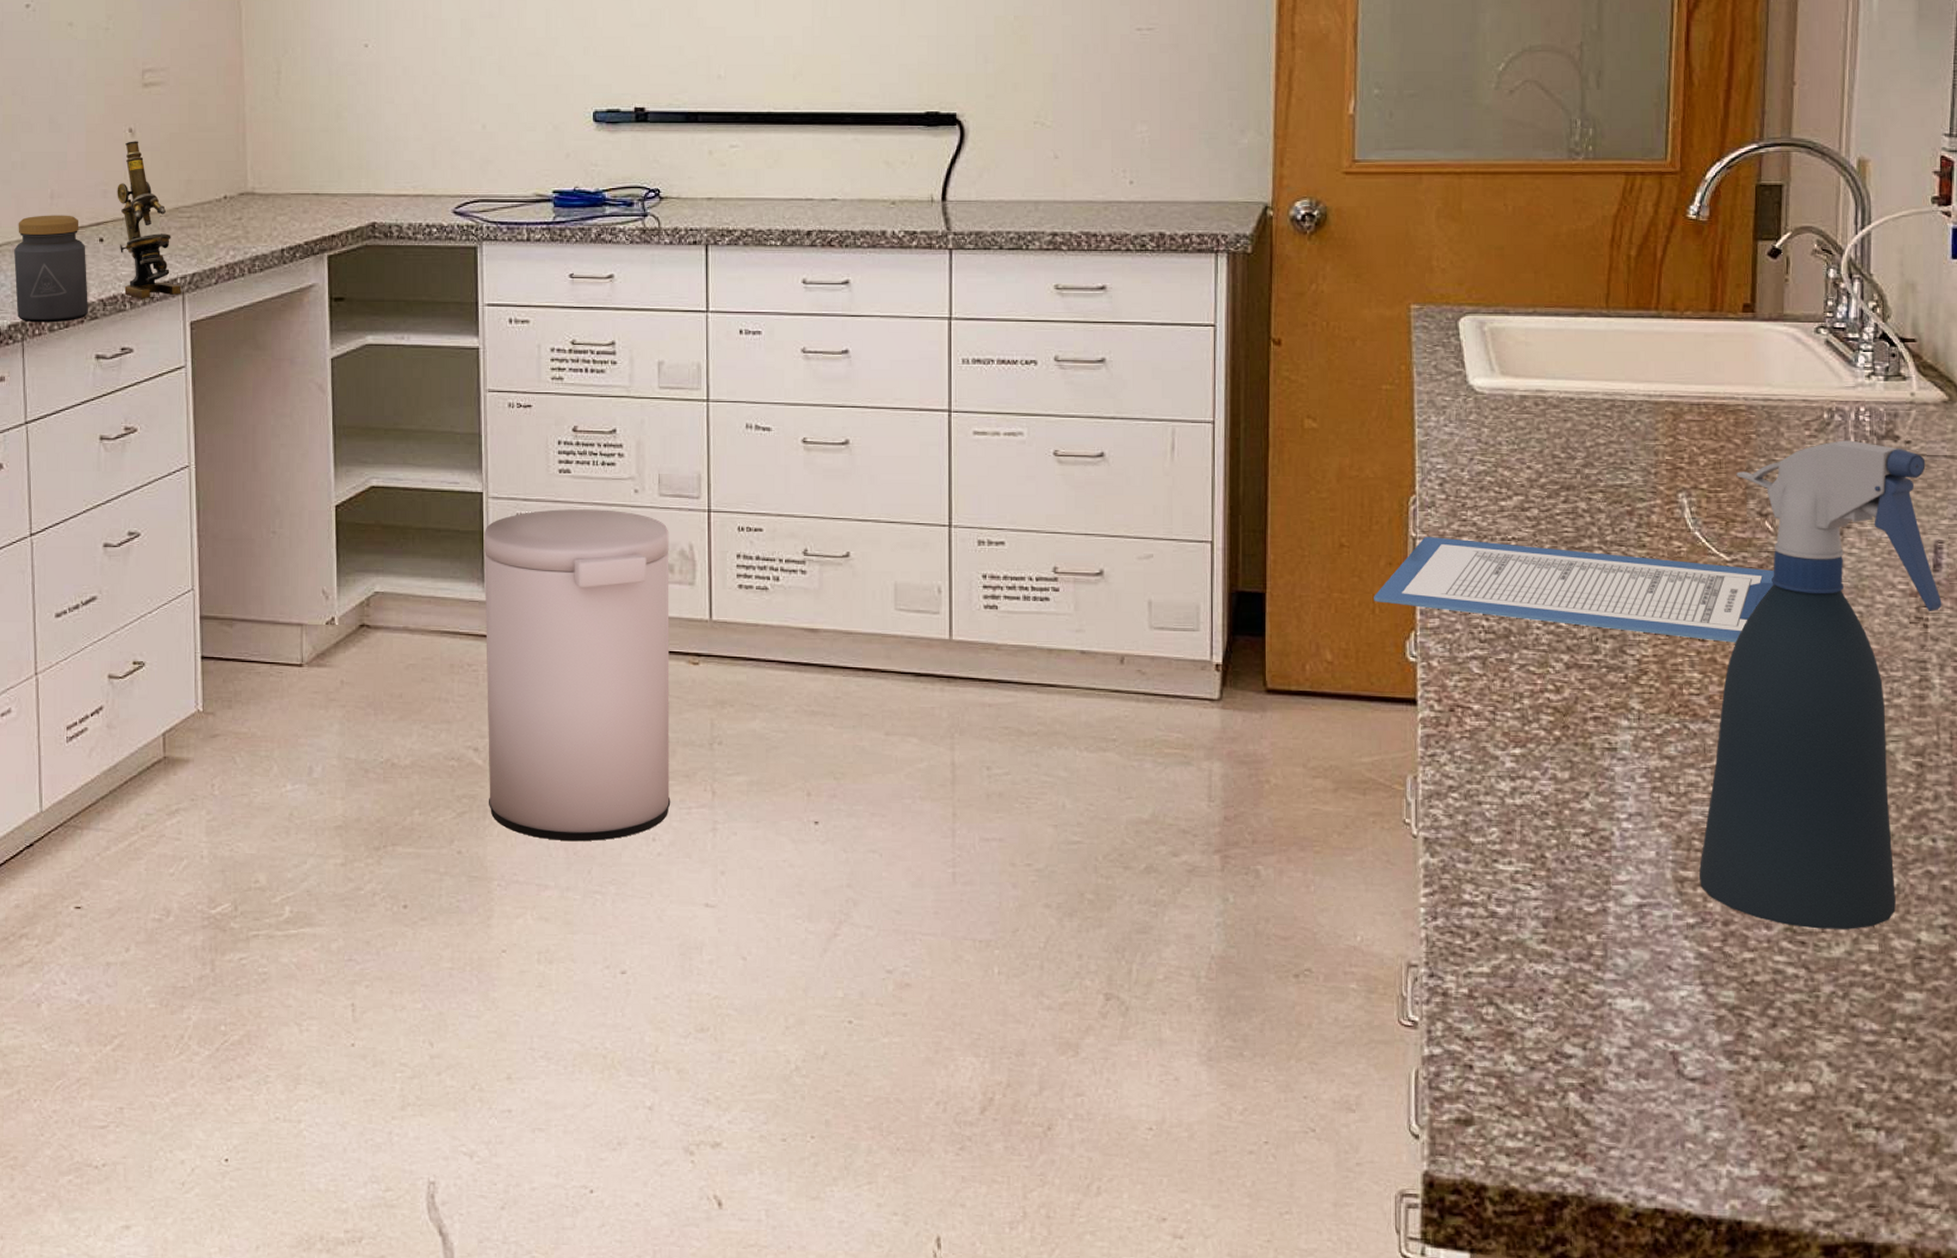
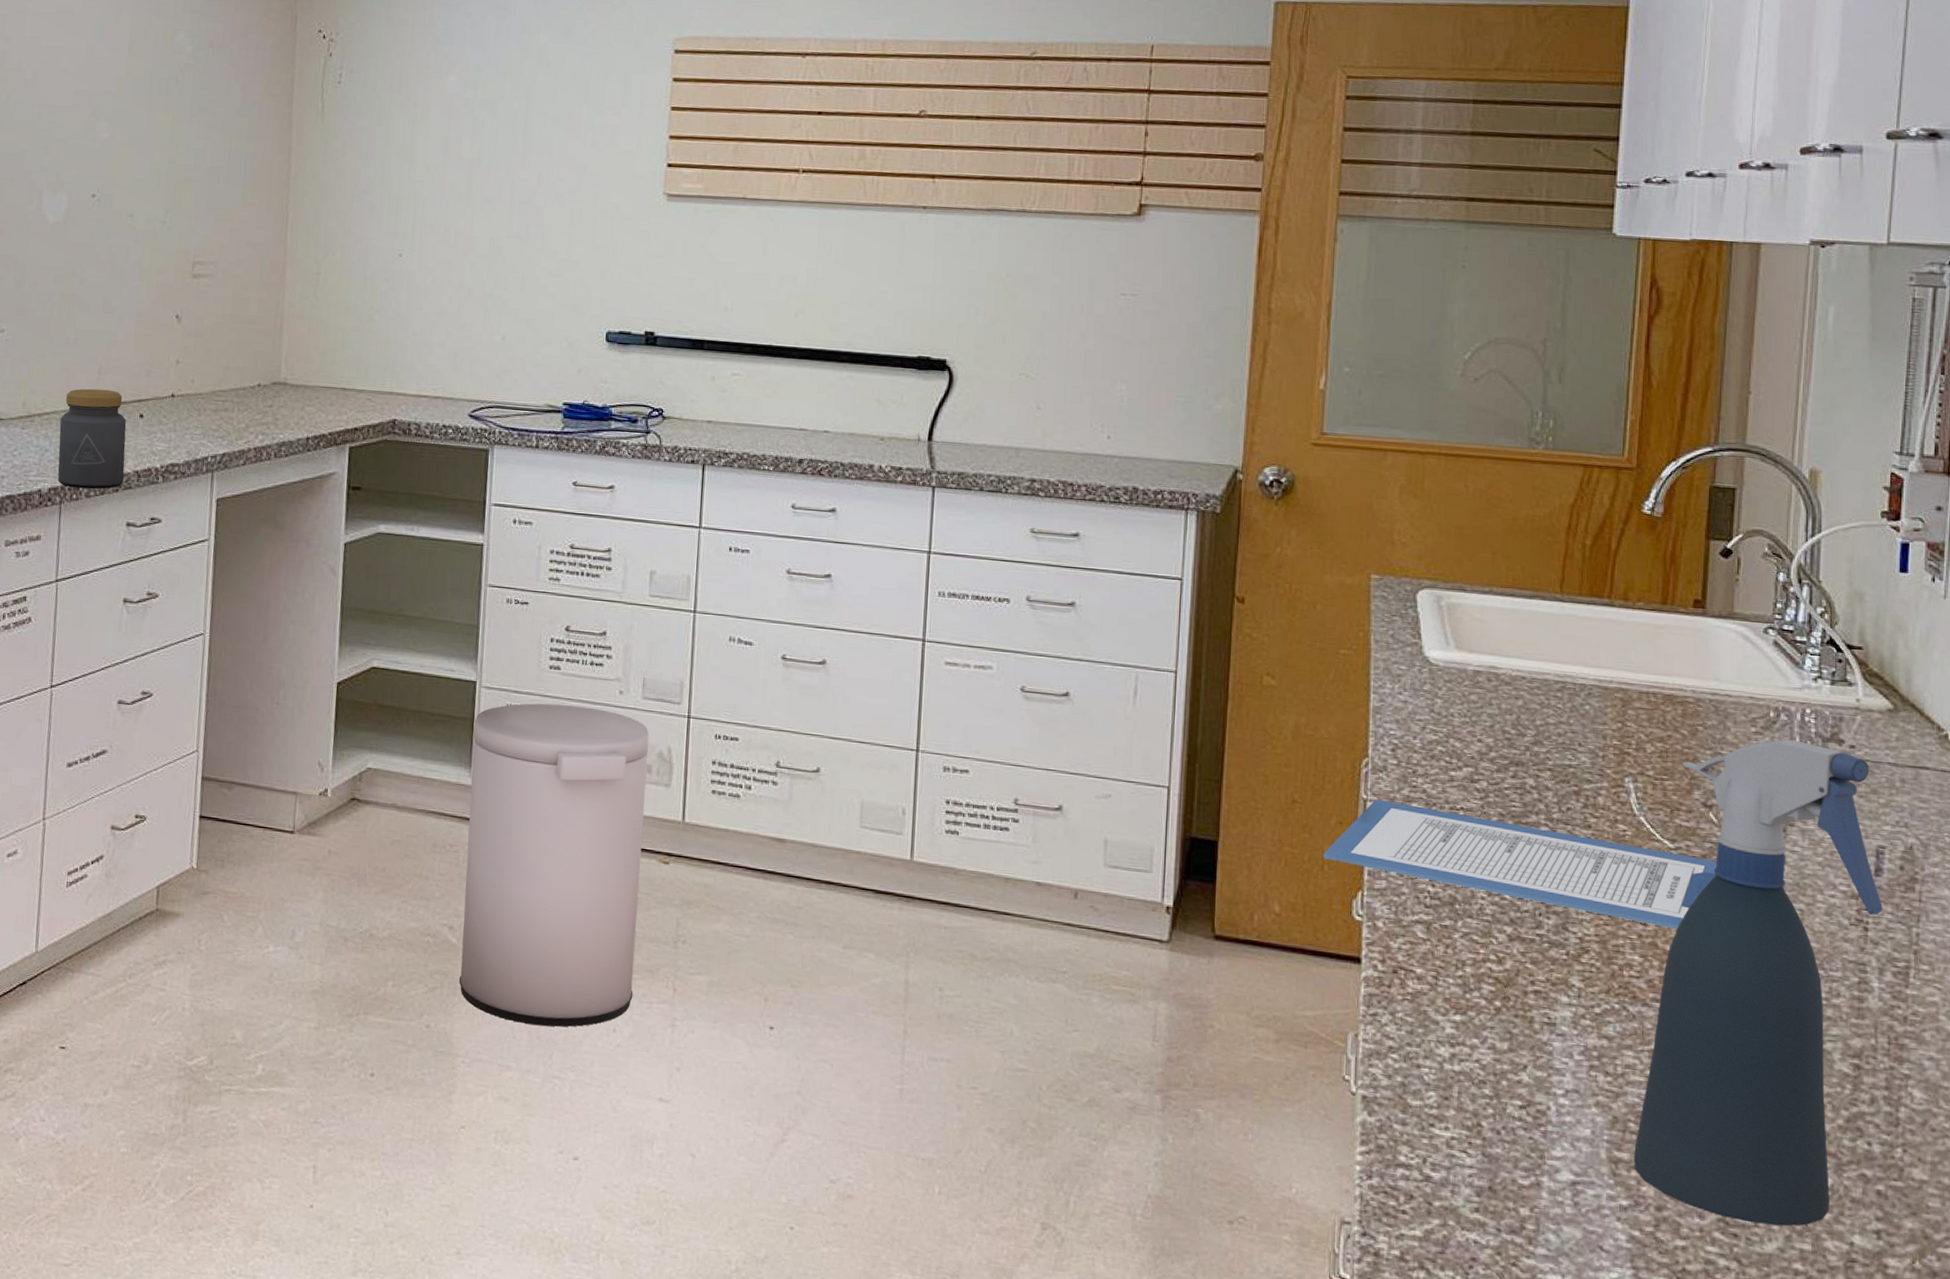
microscope: present [117,141,182,299] -> none [158,326,211,474]

